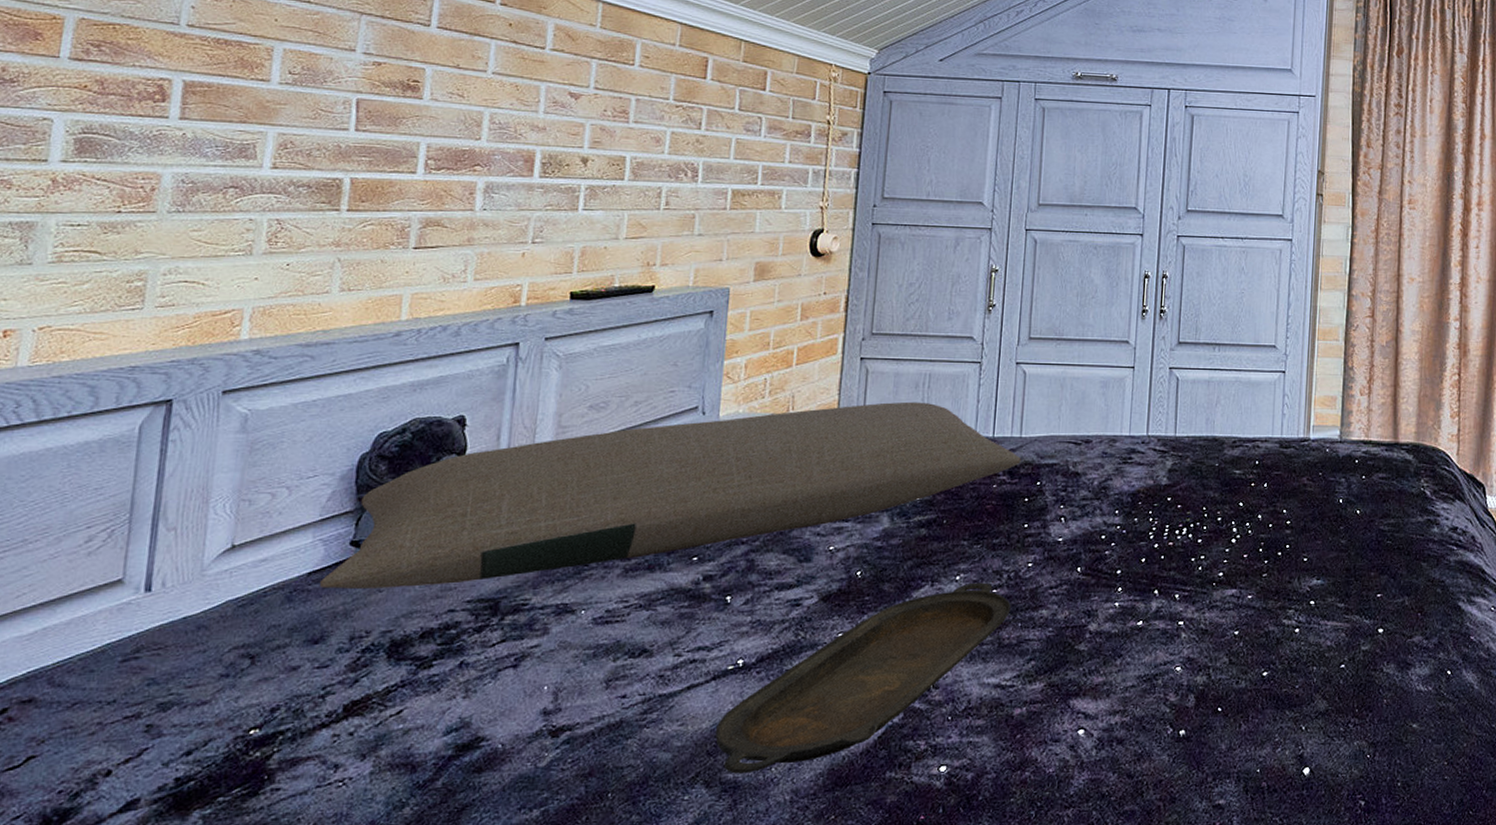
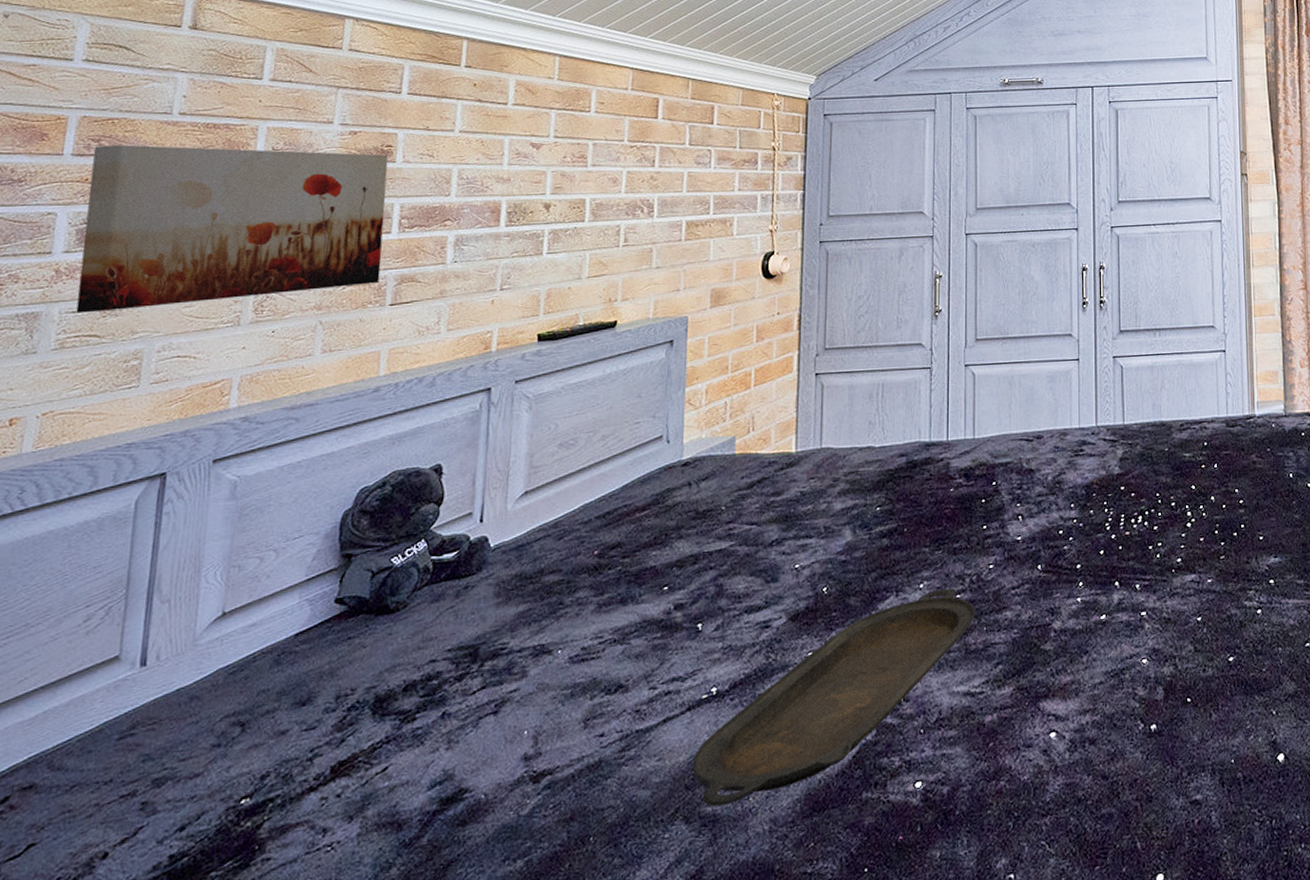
wall art: none [75,51,415,228] -> present [76,145,389,313]
pillow: present [319,401,1021,589] -> none [306,412,976,649]

